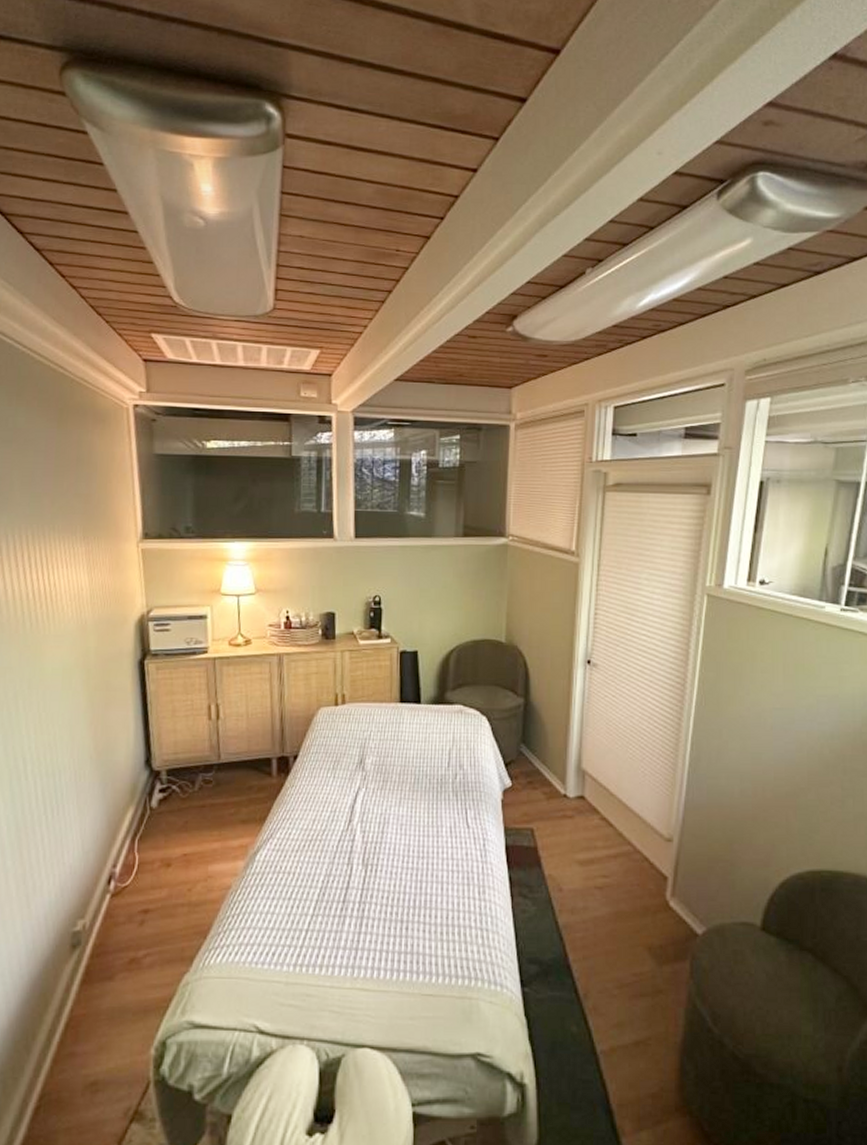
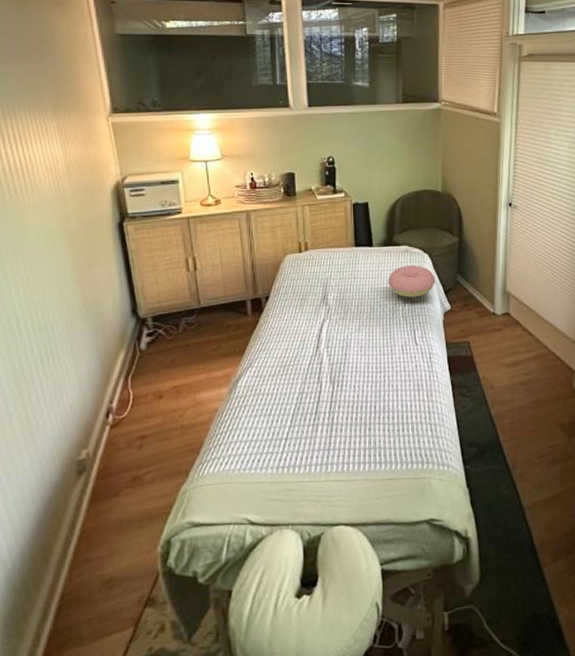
cushion: none [436,728,494,768] -> present [388,265,435,297]

